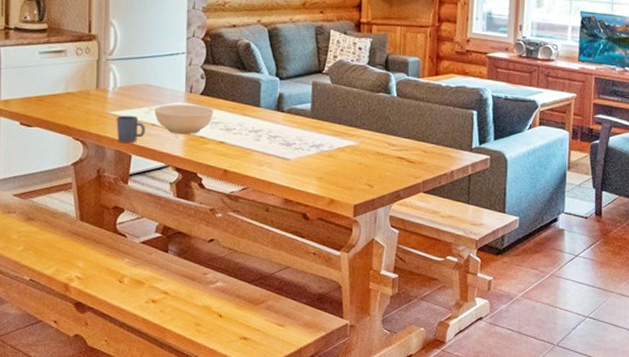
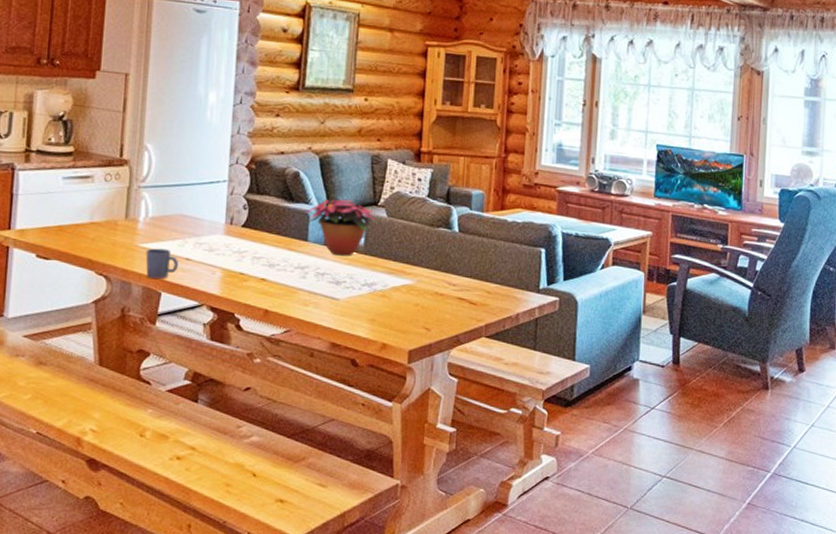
bowl: present [154,104,214,134] -> none [189,236,256,270]
flower arrangement: none [256,68,322,120] -> present [304,199,377,256]

